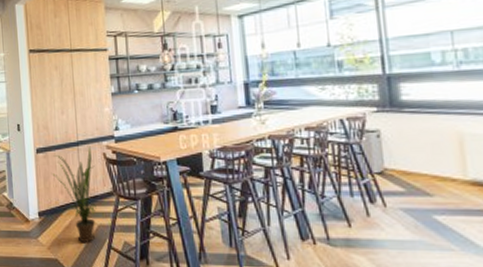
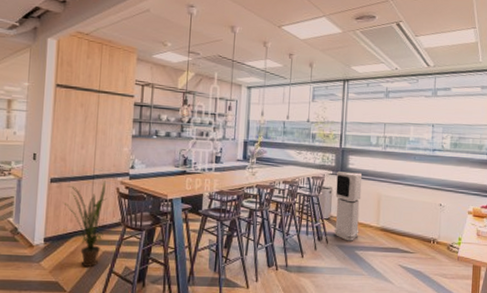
air purifier: none [384,105,435,202] -> present [333,171,362,241]

